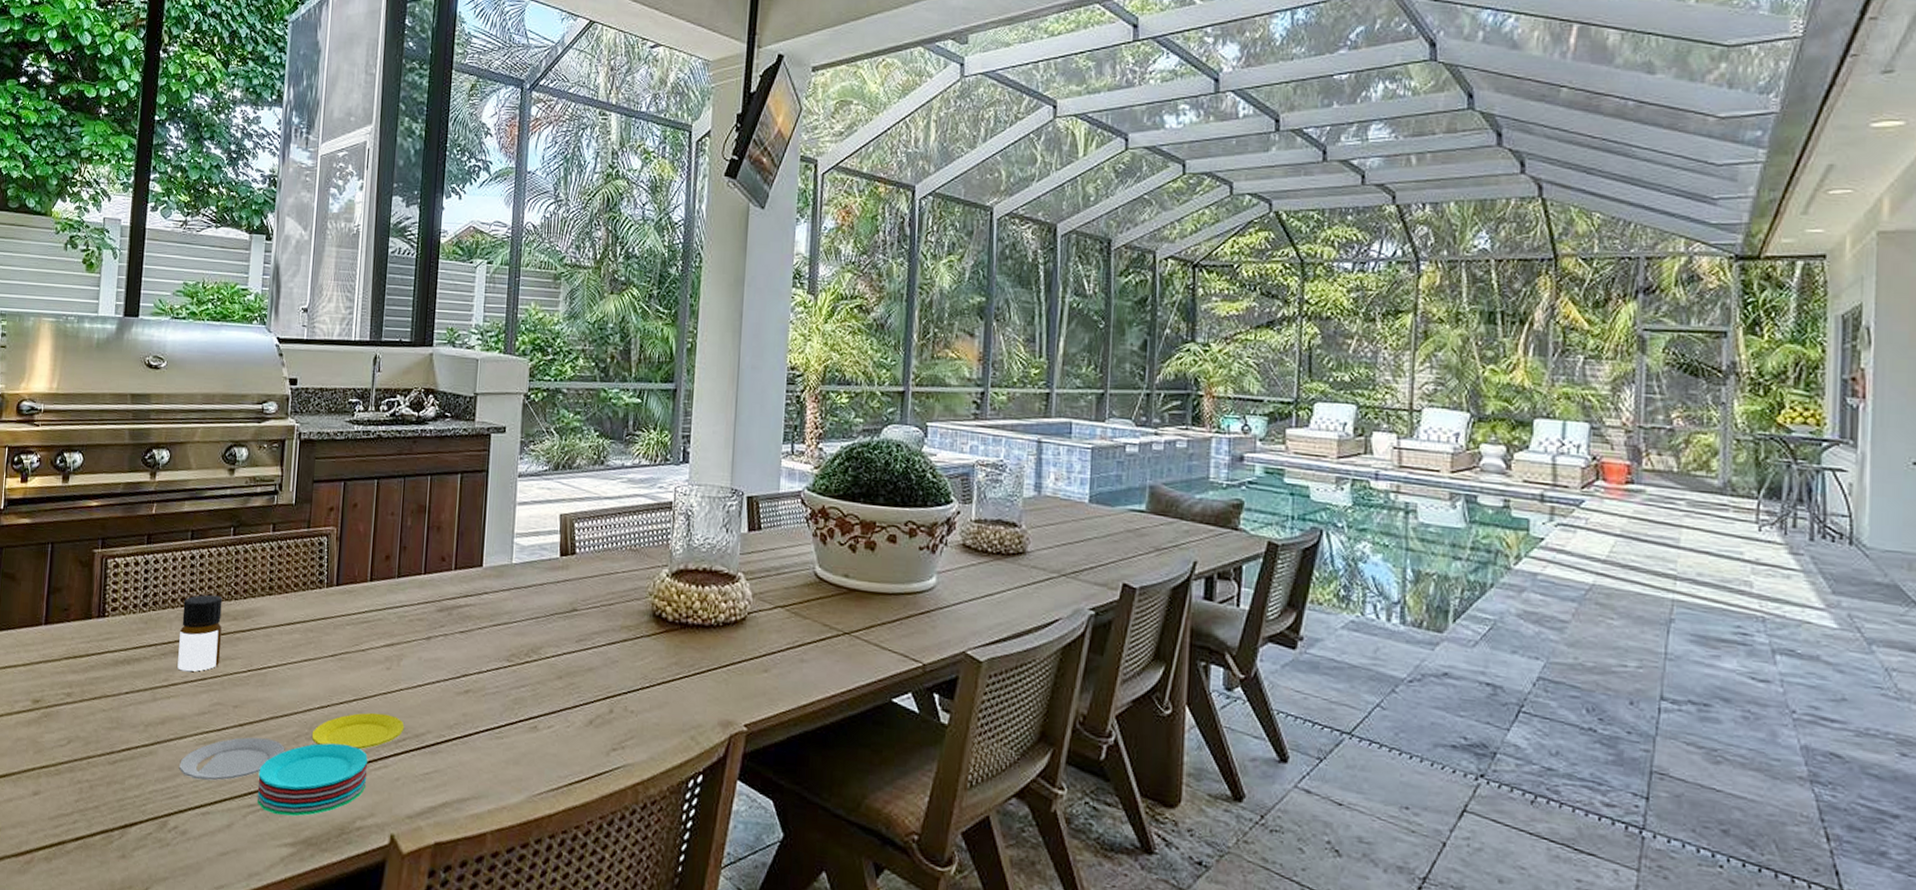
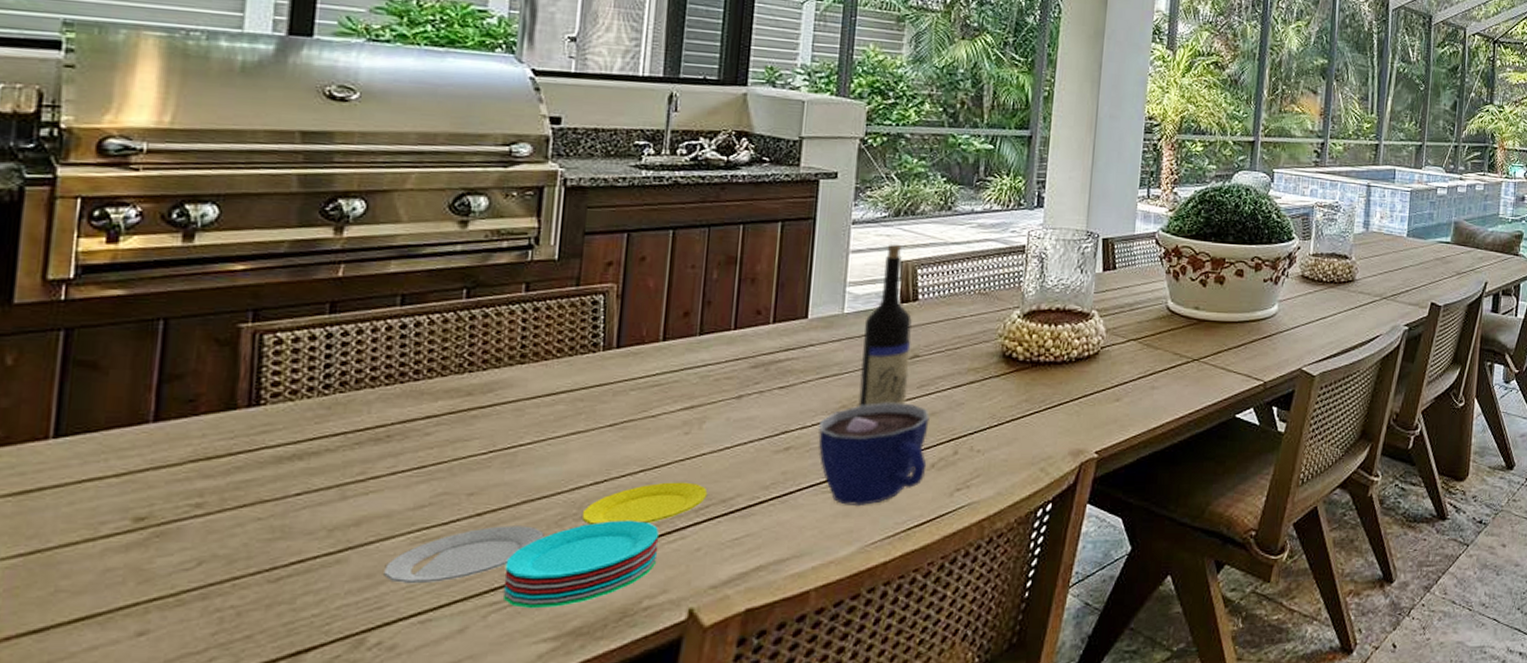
bottle: present [177,594,223,672] -> none [380,368,450,461]
cup: none [492,654,587,756] -> present [818,402,930,507]
wine bottle: none [525,497,570,658] -> present [858,243,912,406]

